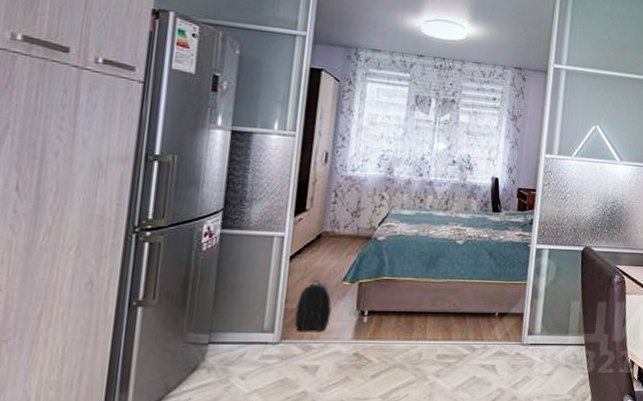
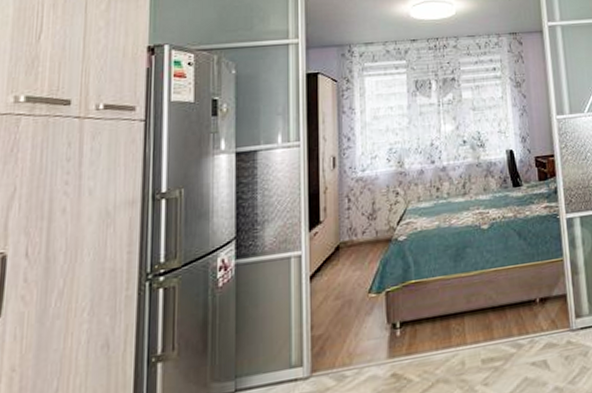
backpack: present [294,280,332,332] -> none [323,298,361,361]

